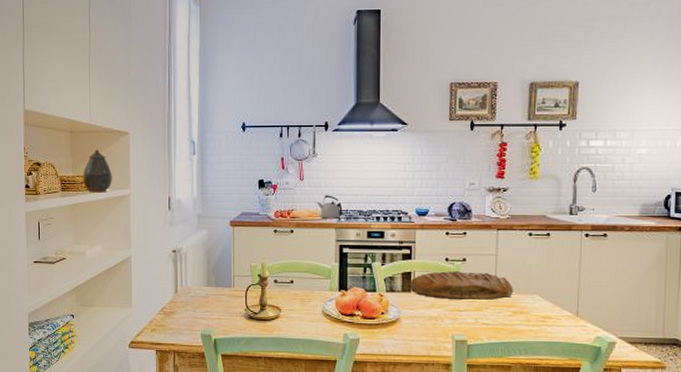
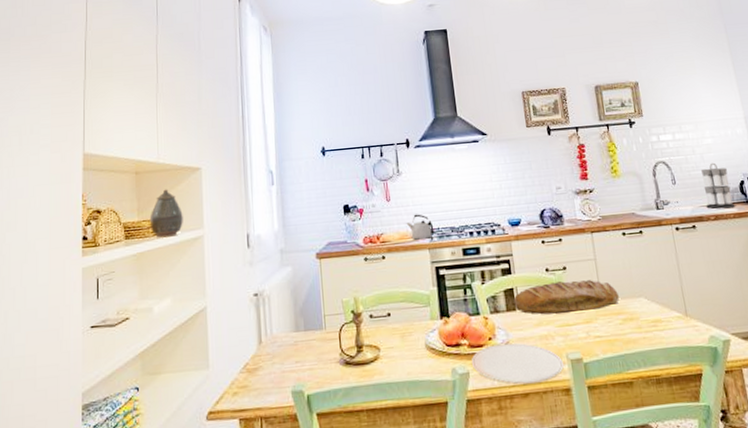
plate: none [362,319,448,356] -> present [471,342,564,385]
spice rack: none [623,173,655,221] -> present [701,162,735,209]

